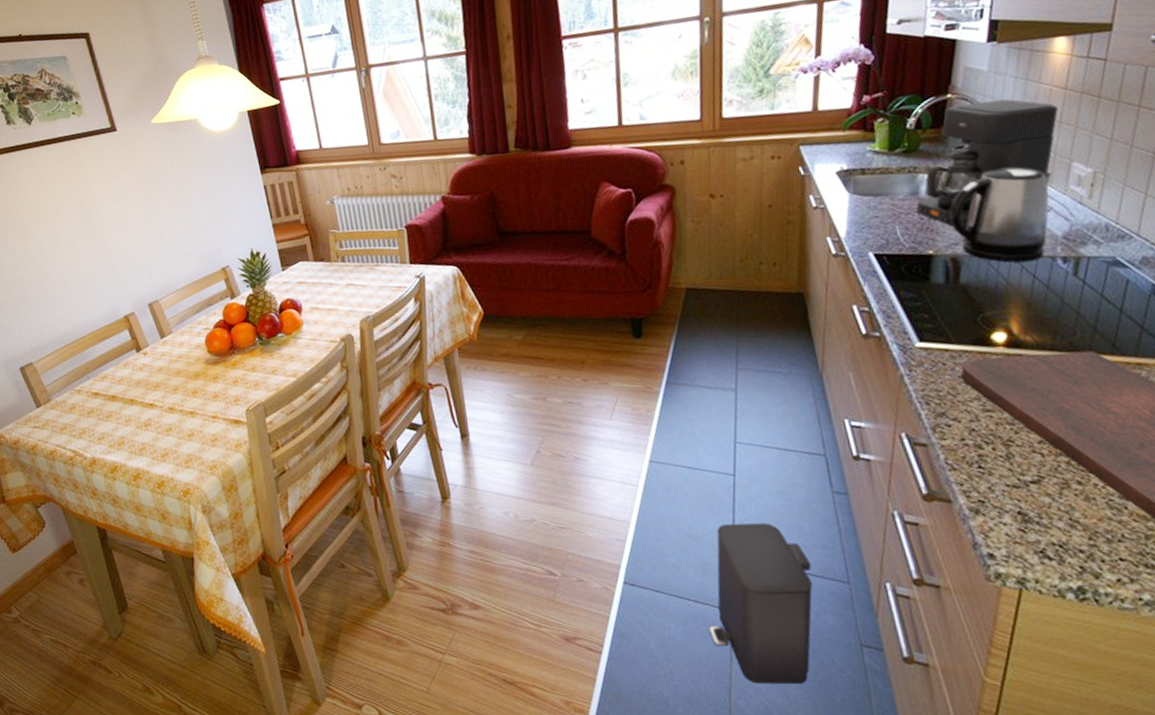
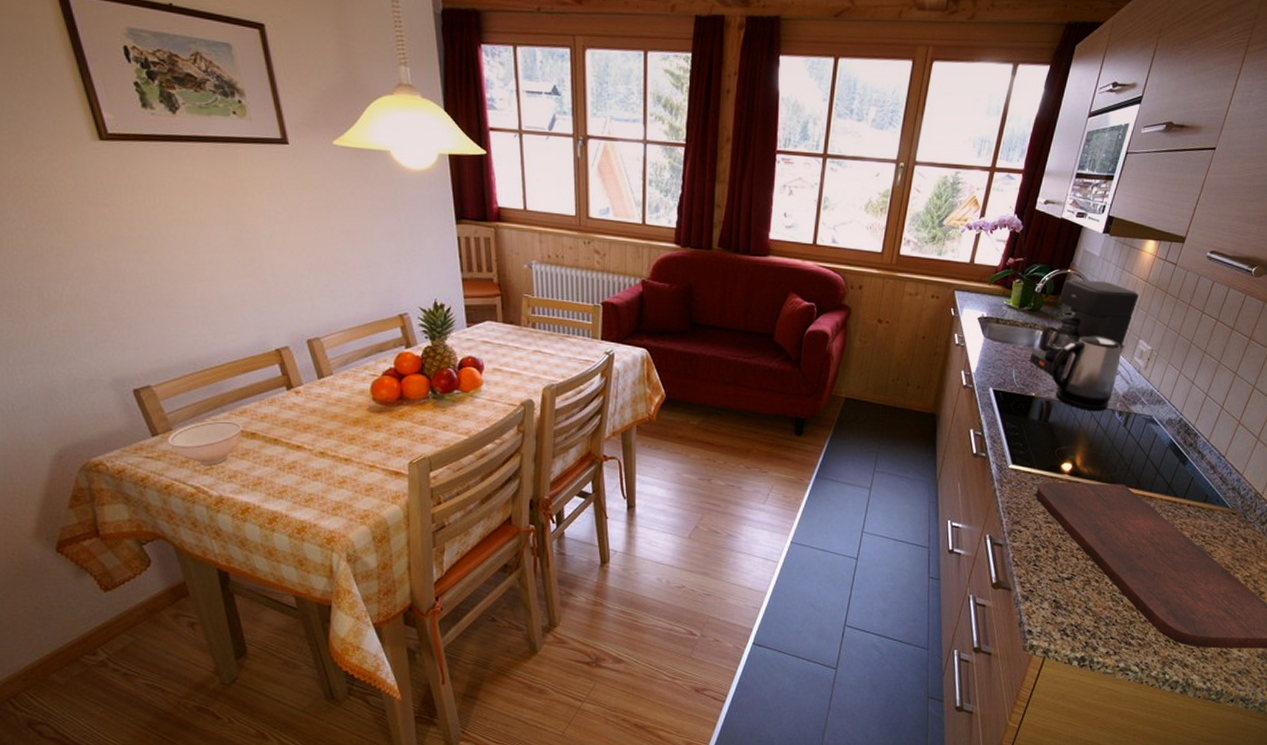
bowl: none [48,386,105,430] -> present [168,419,242,465]
pedal bin: present [709,523,813,684] -> none [816,598,903,727]

